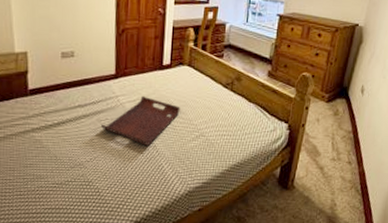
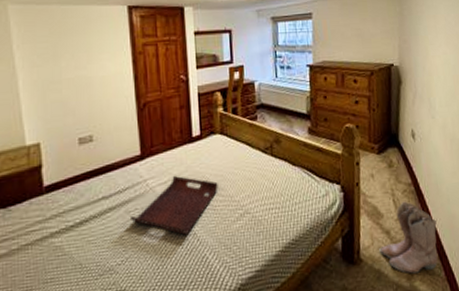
boots: none [311,144,366,204] -> present [379,200,439,274]

